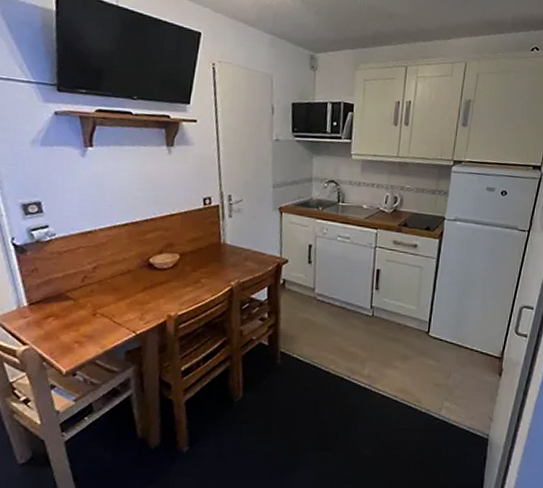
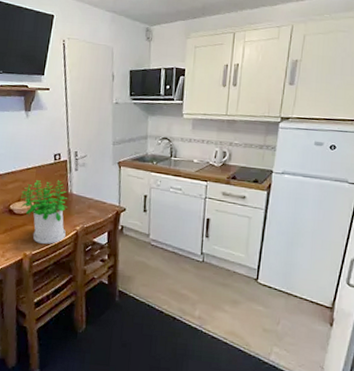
potted plant: none [163,228,221,303] -> present [21,180,68,244]

